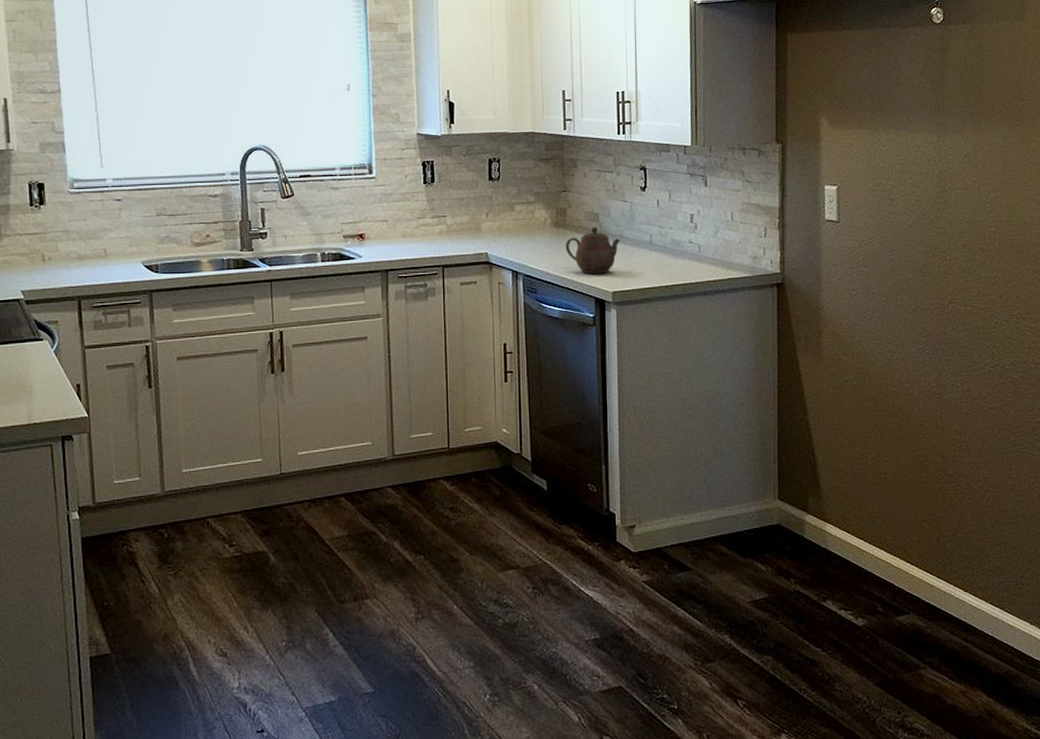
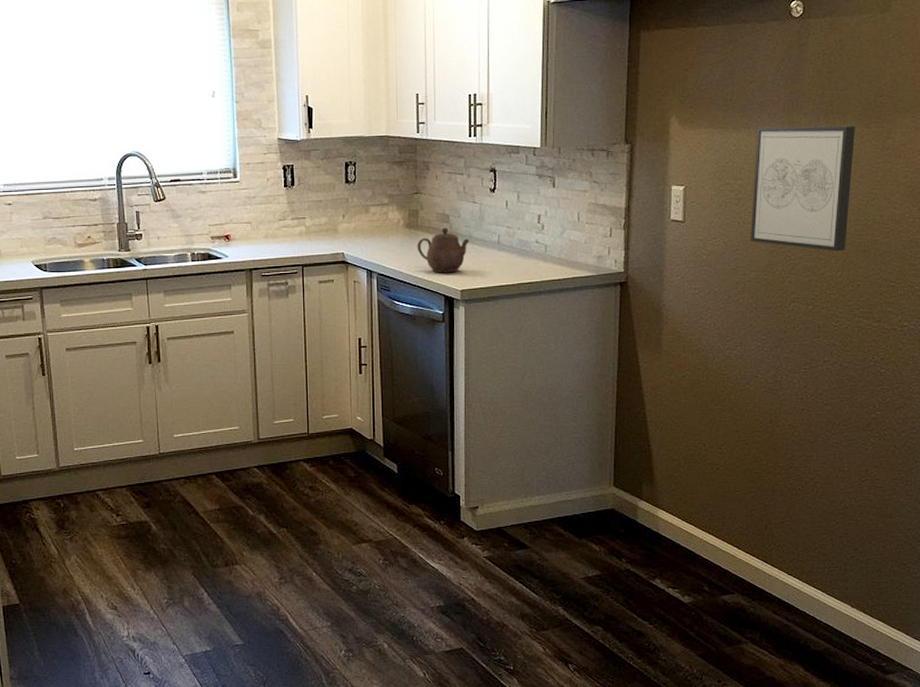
wall art: none [905,128,1001,252] -> present [751,125,856,252]

